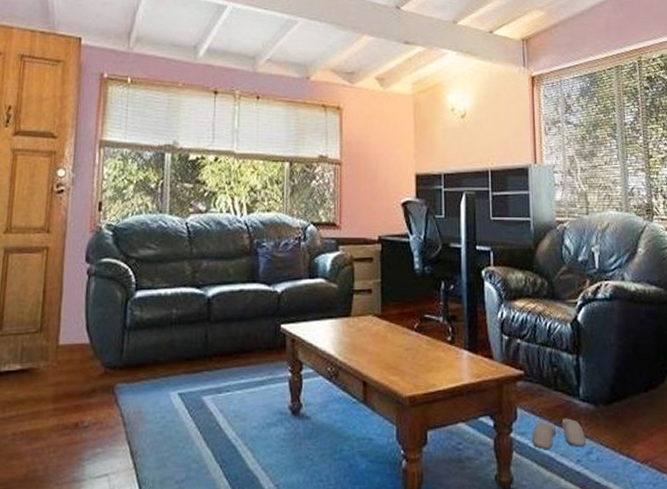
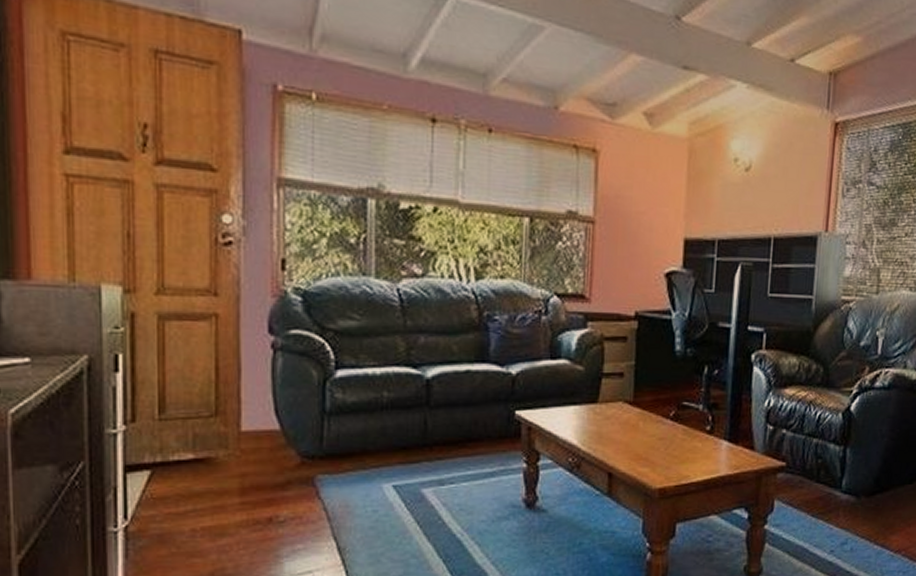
slippers: present [532,418,586,450] -> none [787,510,842,542]

